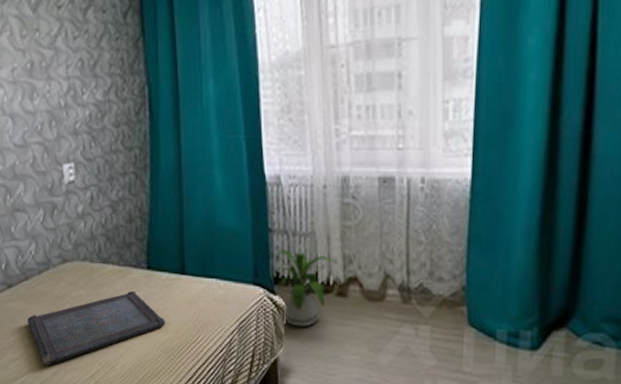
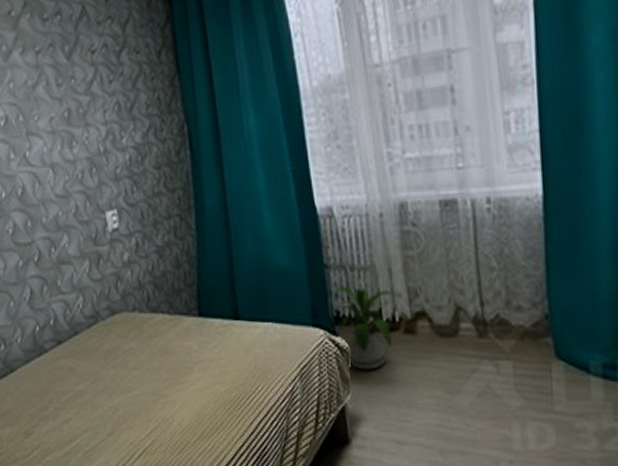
serving tray: present [27,290,166,365] -> none [78,340,222,425]

